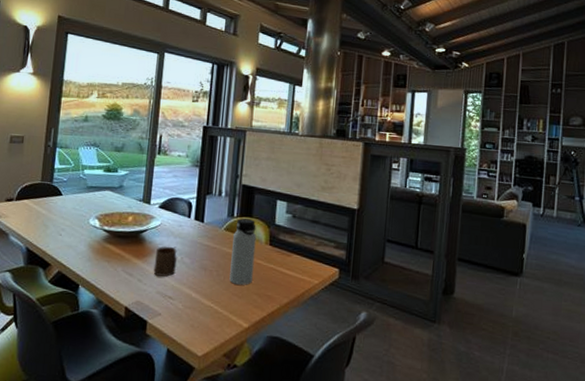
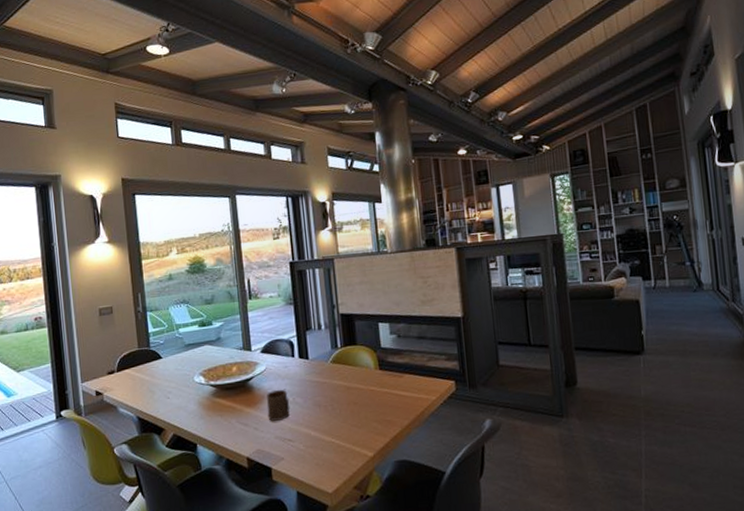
water bottle: present [229,218,257,285] -> none [341,347,369,415]

